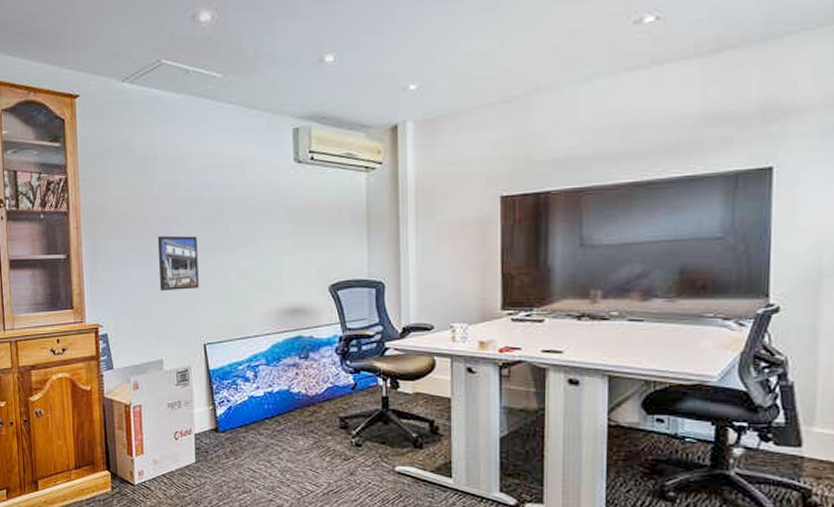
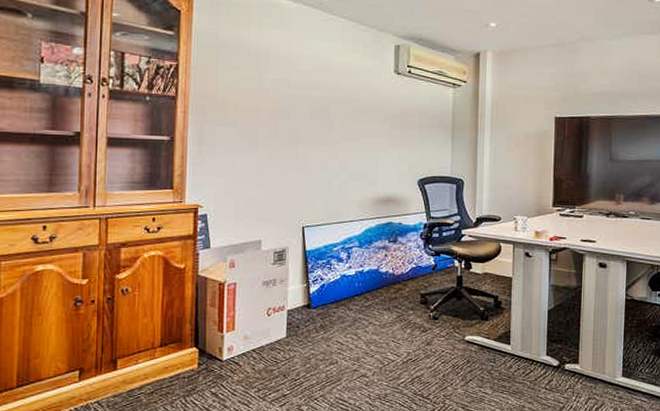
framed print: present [157,235,199,292] -> none [263,126,303,177]

